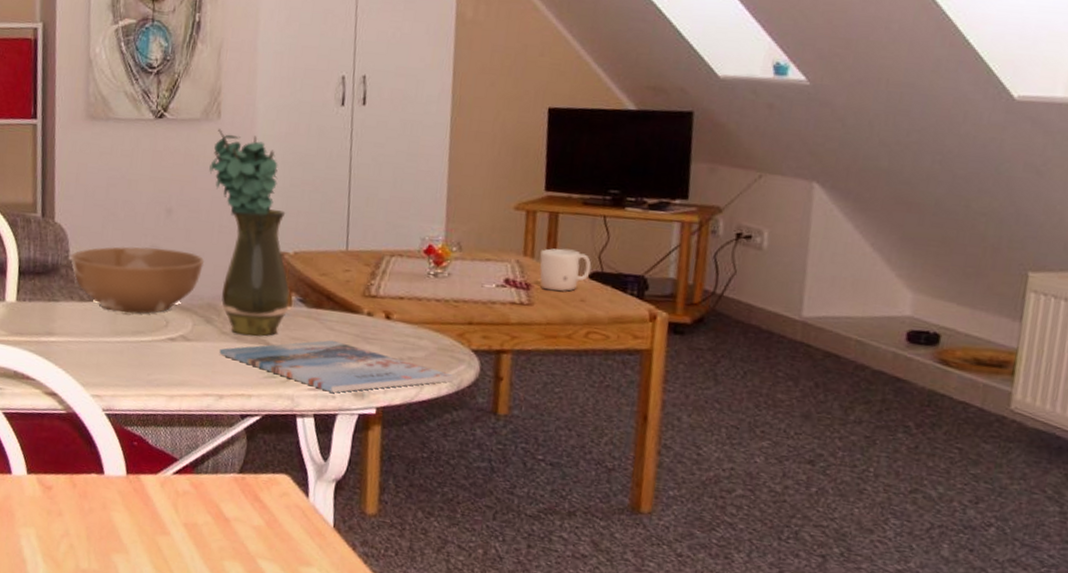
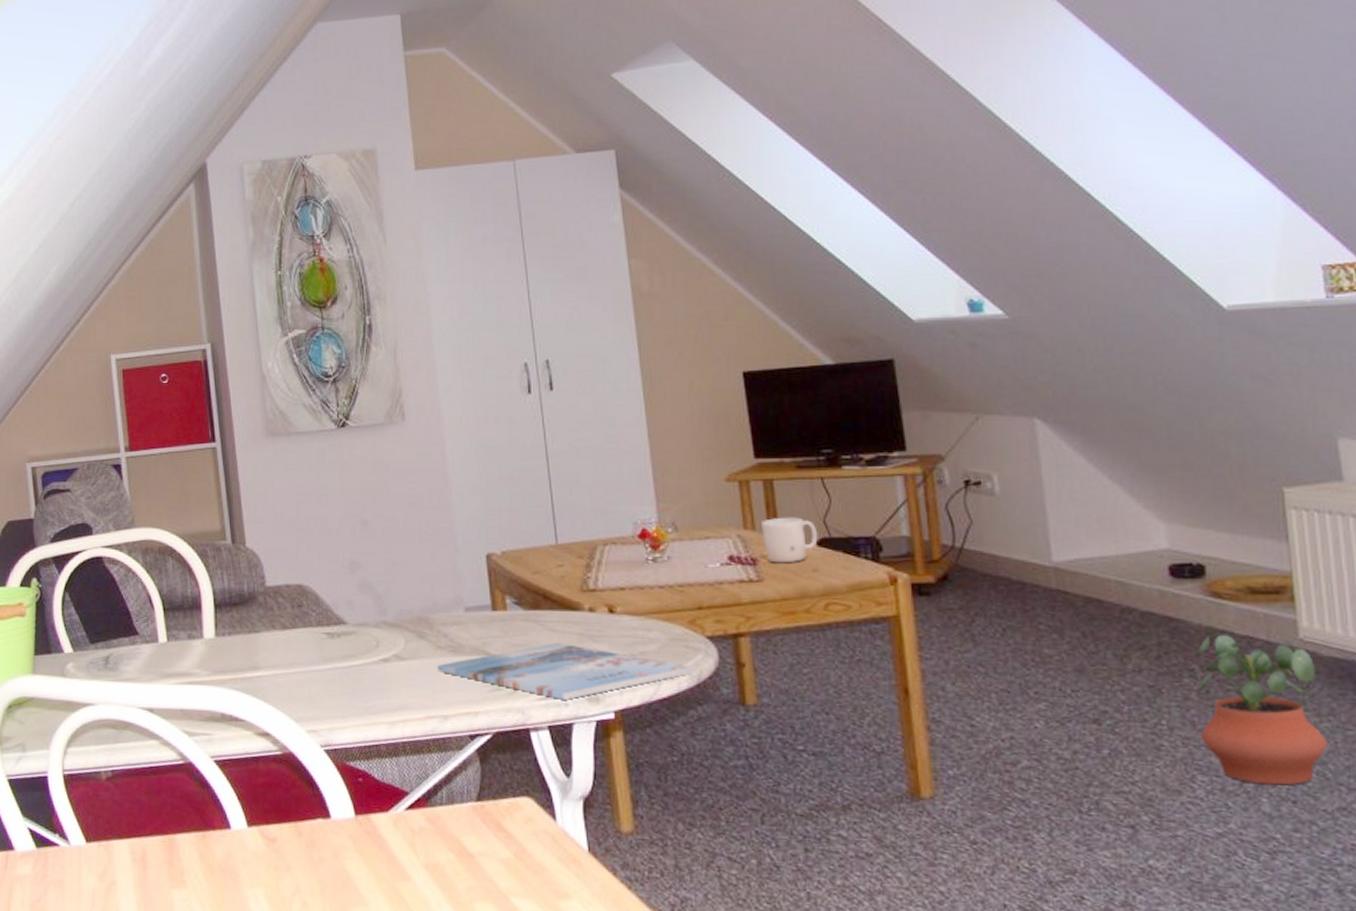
bowl: present [70,246,205,313] -> none [266,563,409,636]
vase: present [209,129,291,337] -> none [400,431,505,648]
potted plant: none [900,397,1019,536] -> present [1194,634,1328,786]

